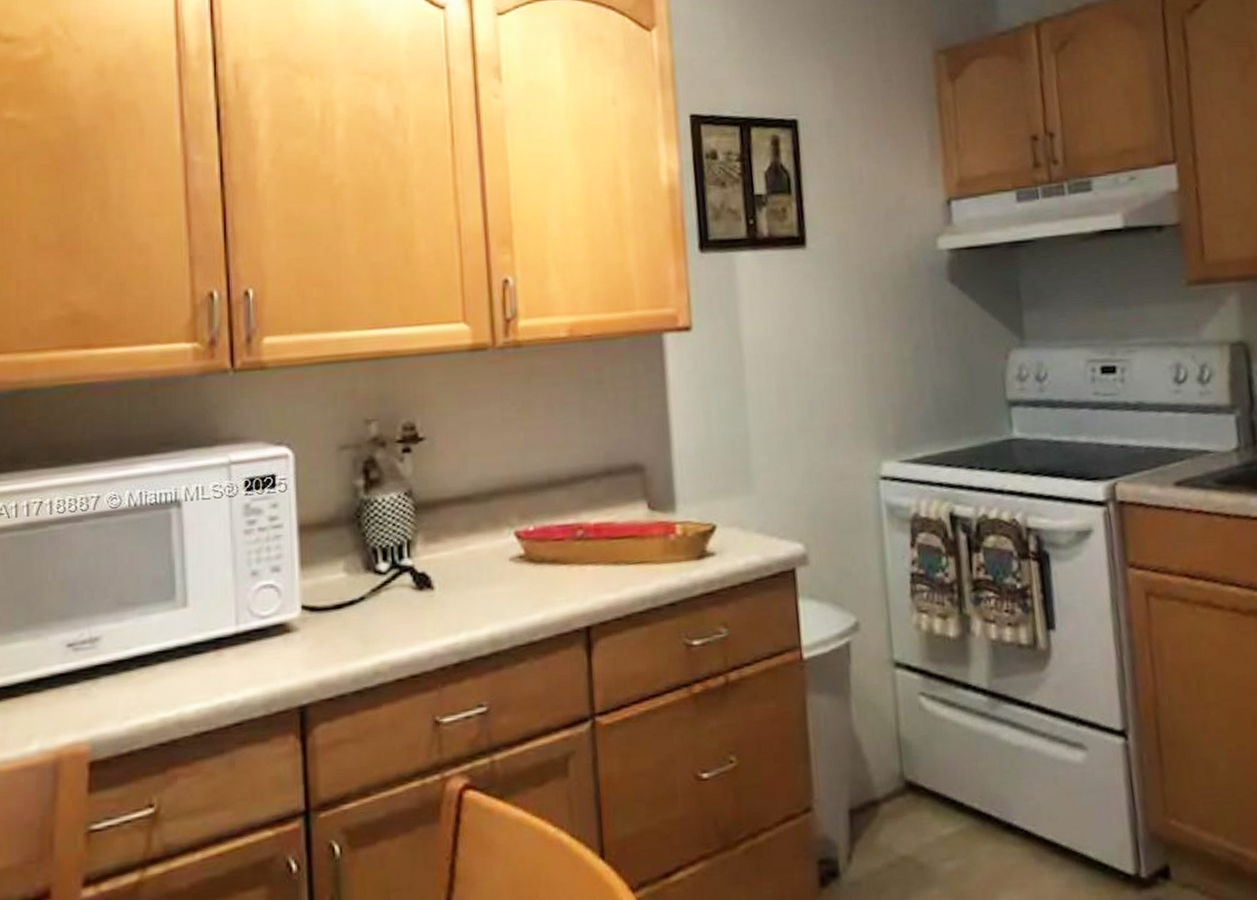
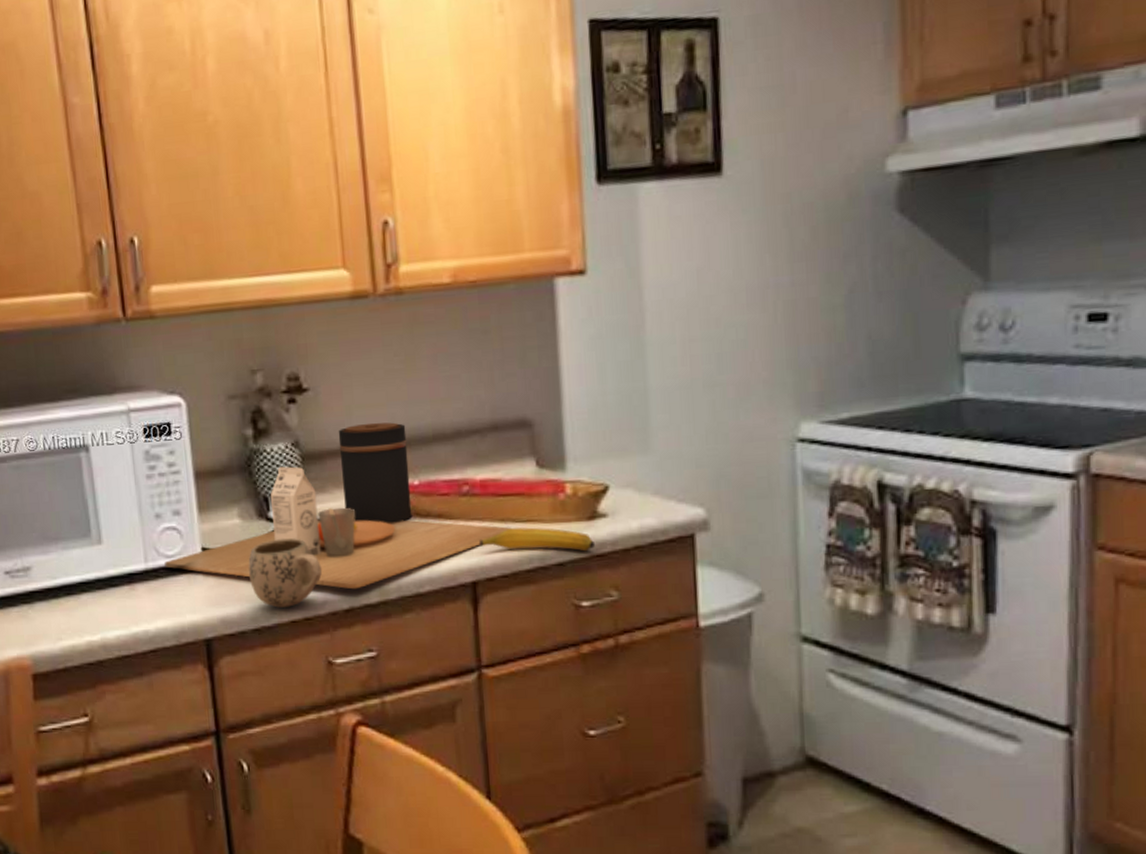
cutting board: none [258,516,625,642] -> present [164,466,512,590]
mug: none [352,590,432,666] -> present [248,538,323,608]
cylinder: none [453,469,527,571] -> present [338,422,412,524]
banana: none [593,568,705,592] -> present [479,527,596,552]

